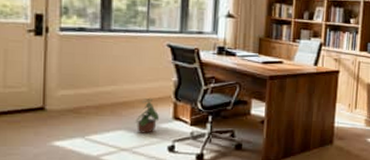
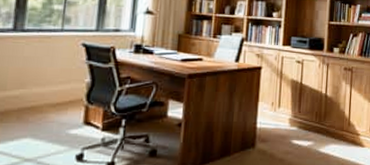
potted plant: present [135,97,159,133] -> none [42,101,69,141]

